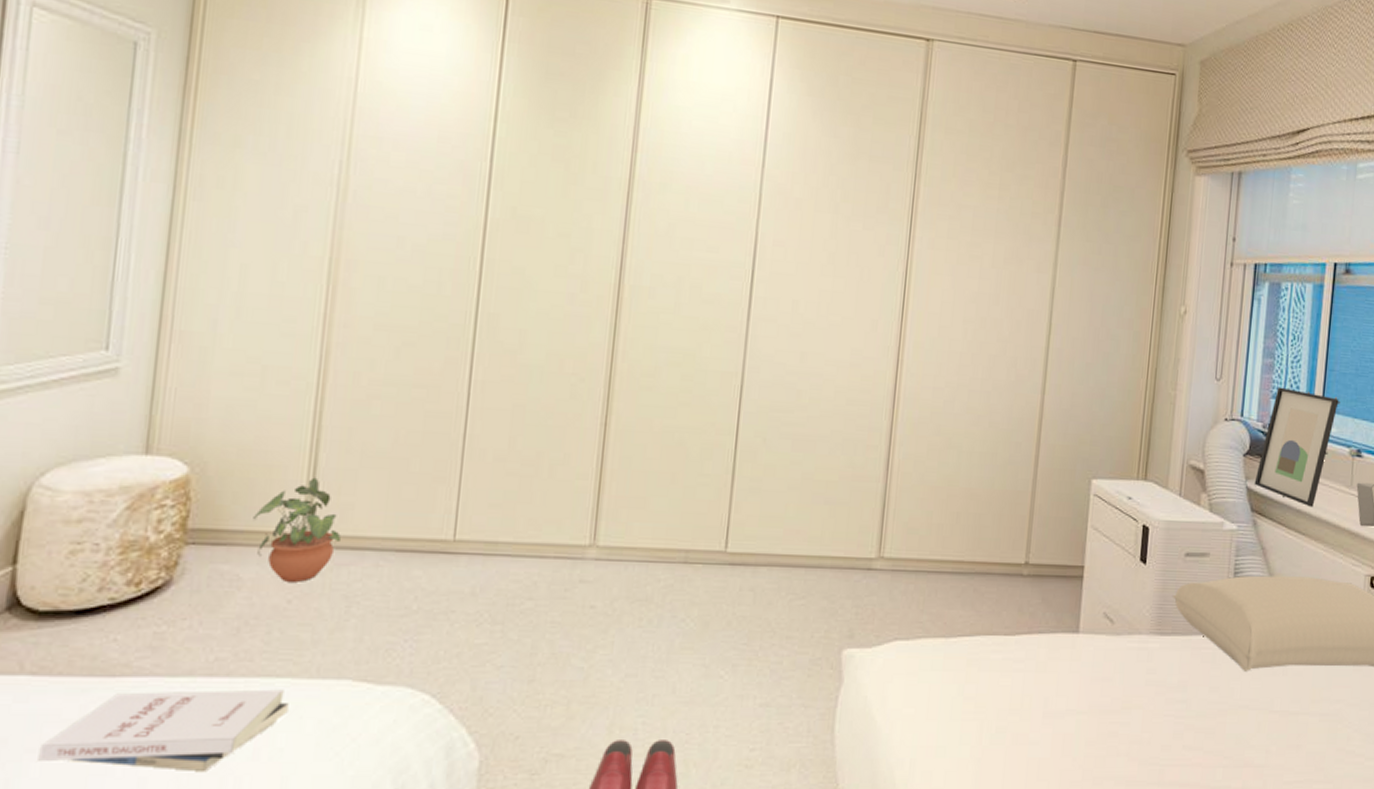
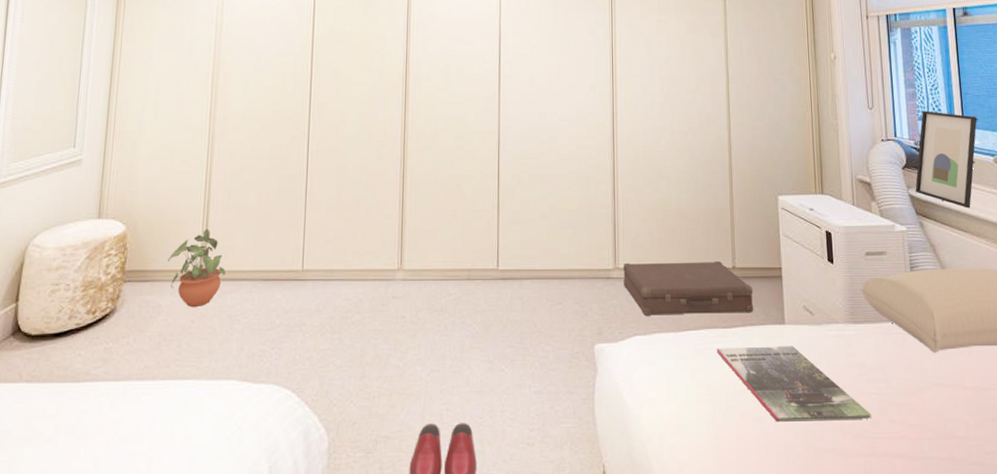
books: present [38,689,289,771] -> none [30,389,194,453]
suitcase: none [887,551,1047,619] -> present [623,260,754,316]
magazine: none [993,658,1164,745] -> present [716,346,872,422]

